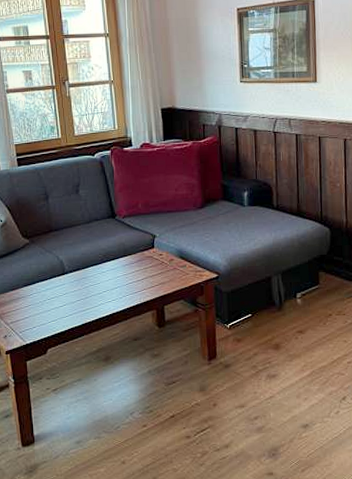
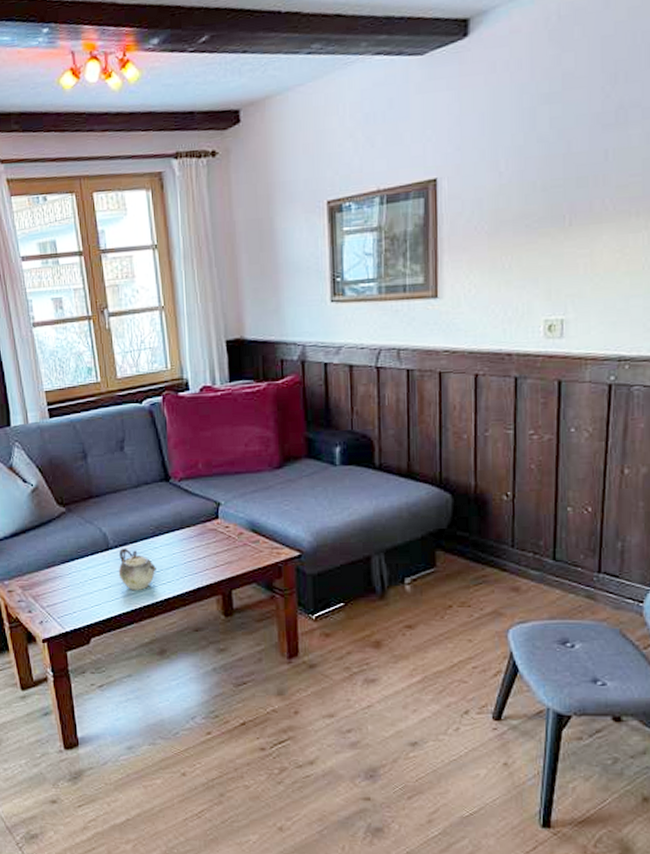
teapot: none [72,272,103,307] -> present [118,548,156,590]

